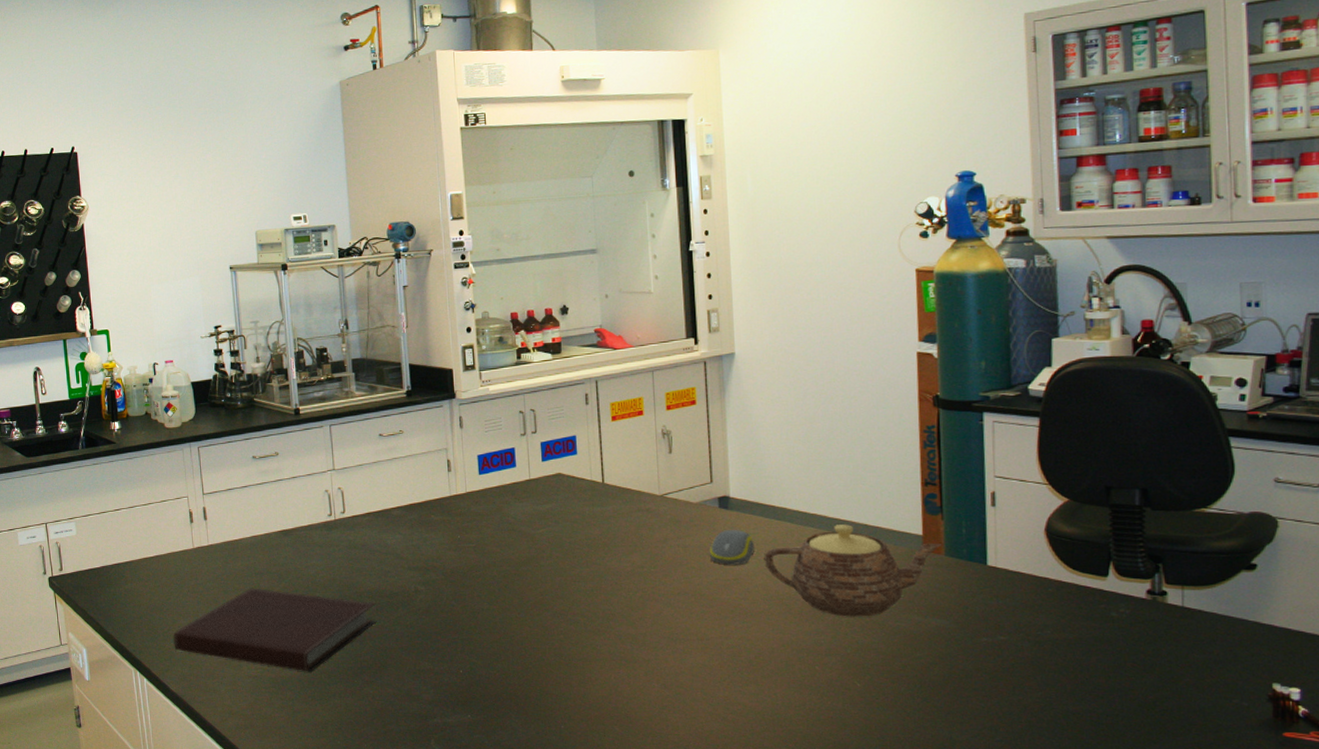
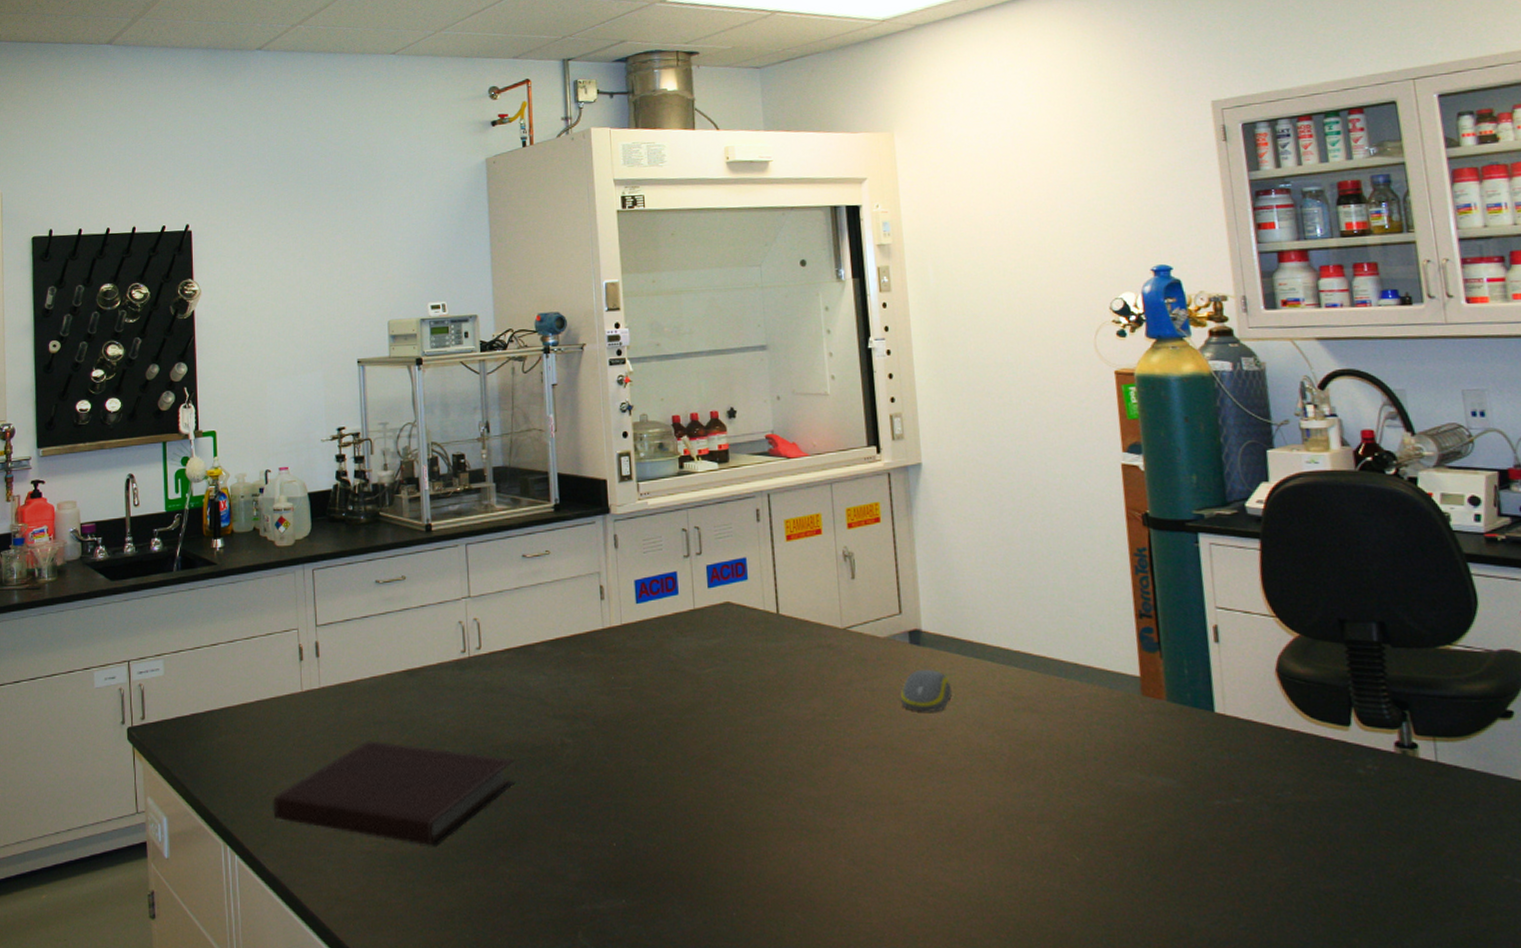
teapot: present [764,524,943,617] -> none [962,664,1163,775]

